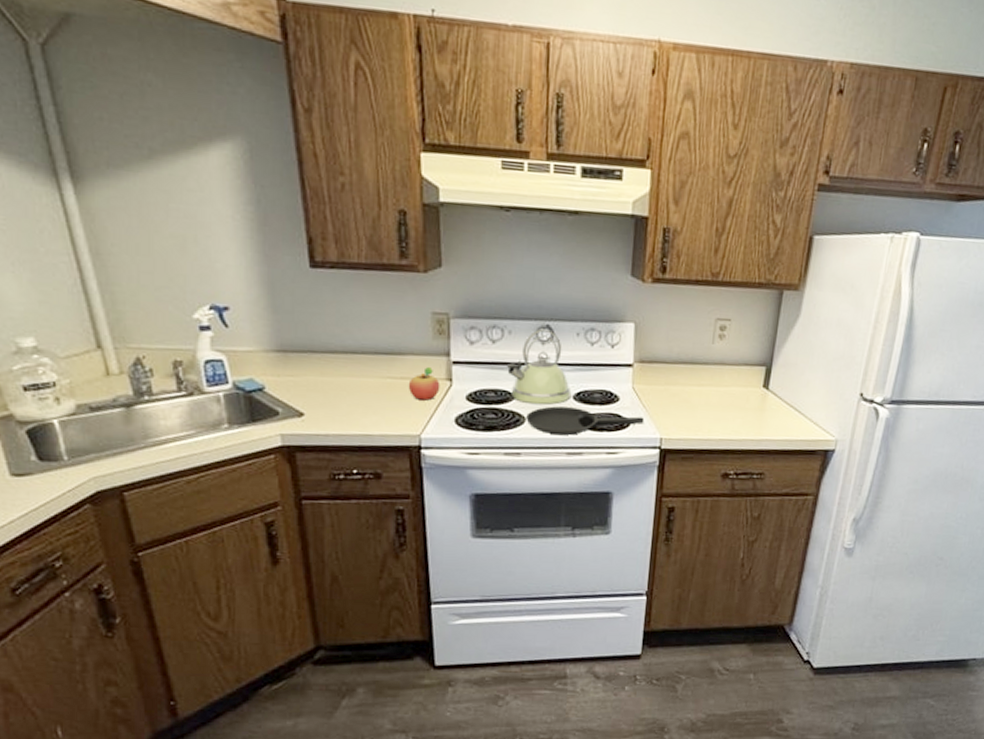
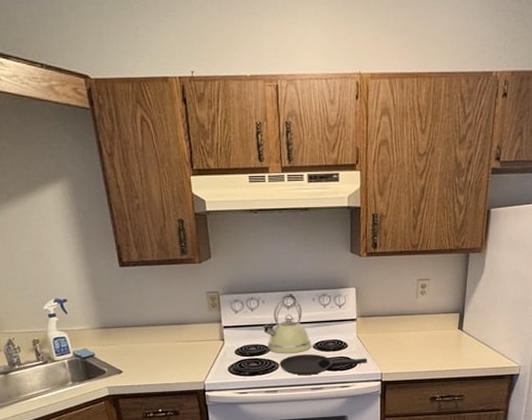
fruit: present [408,366,441,401] -> none [193,331,216,356]

